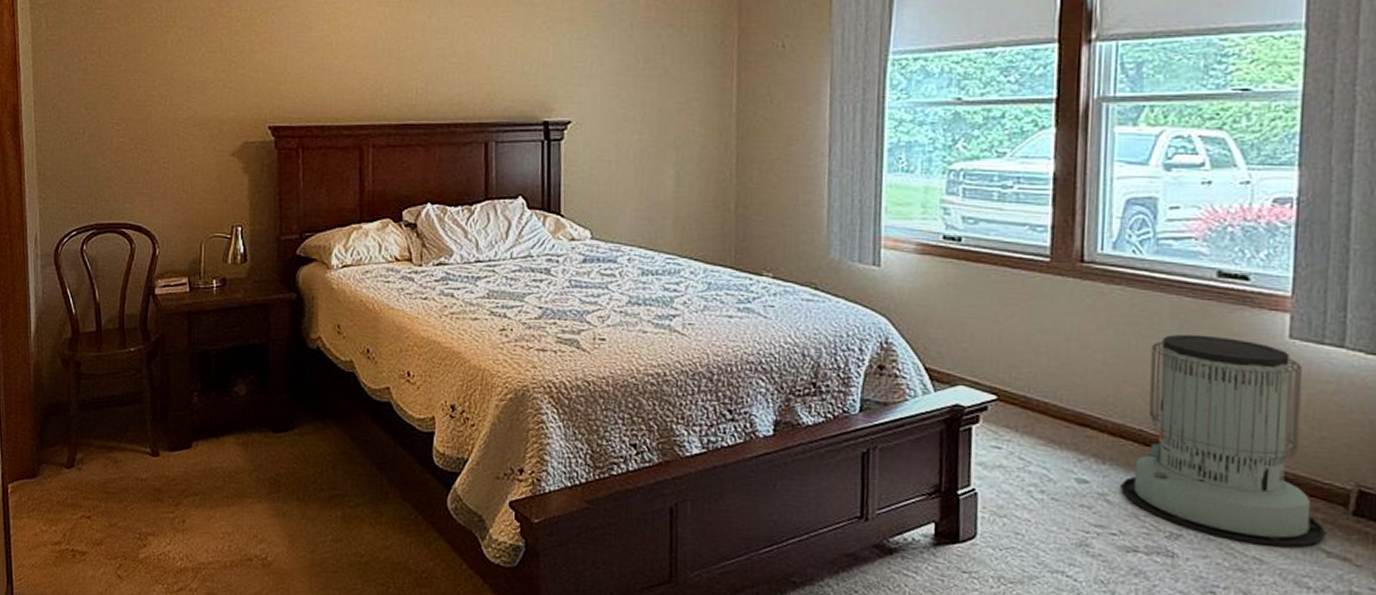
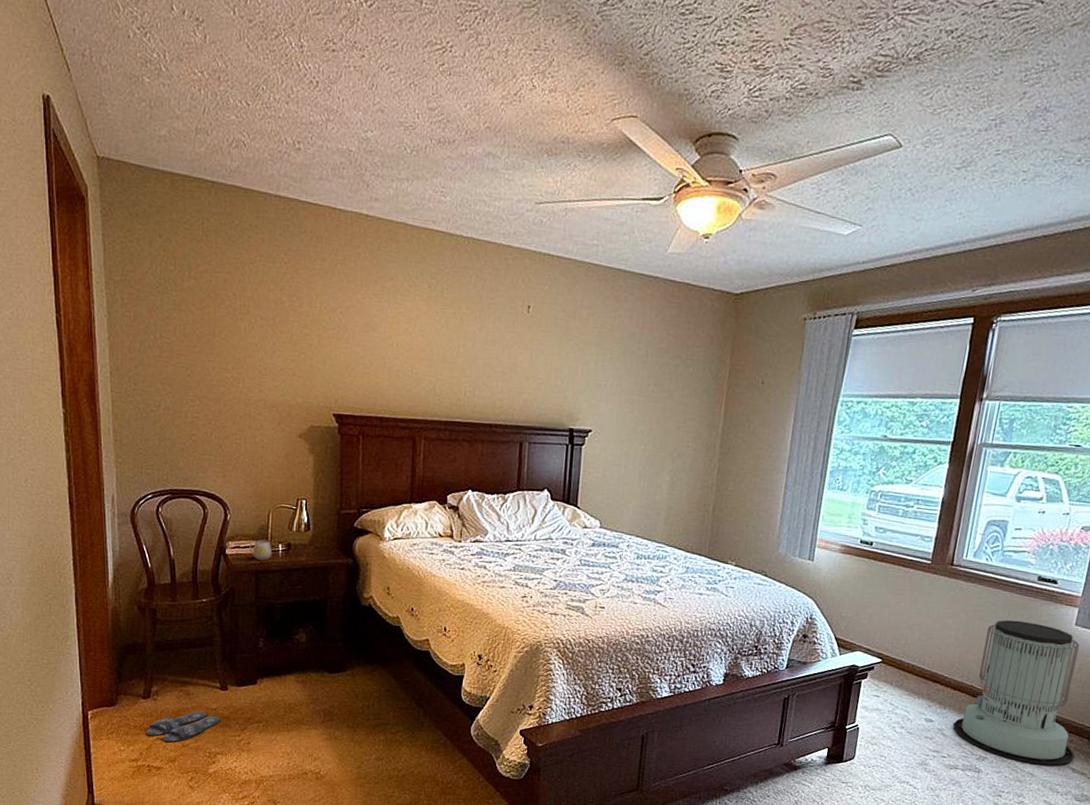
slippers: none [69,482,152,522] -> present [146,711,221,743]
mug: none [180,275,206,300] -> present [249,539,272,561]

